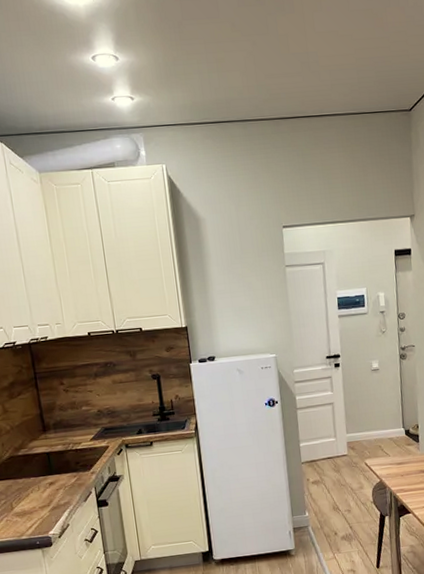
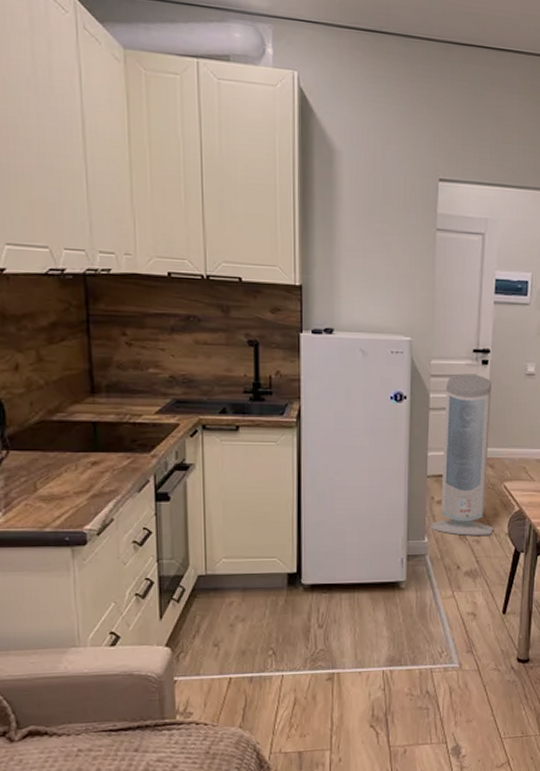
air purifier: none [308,376,361,507] -> present [430,373,493,536]

